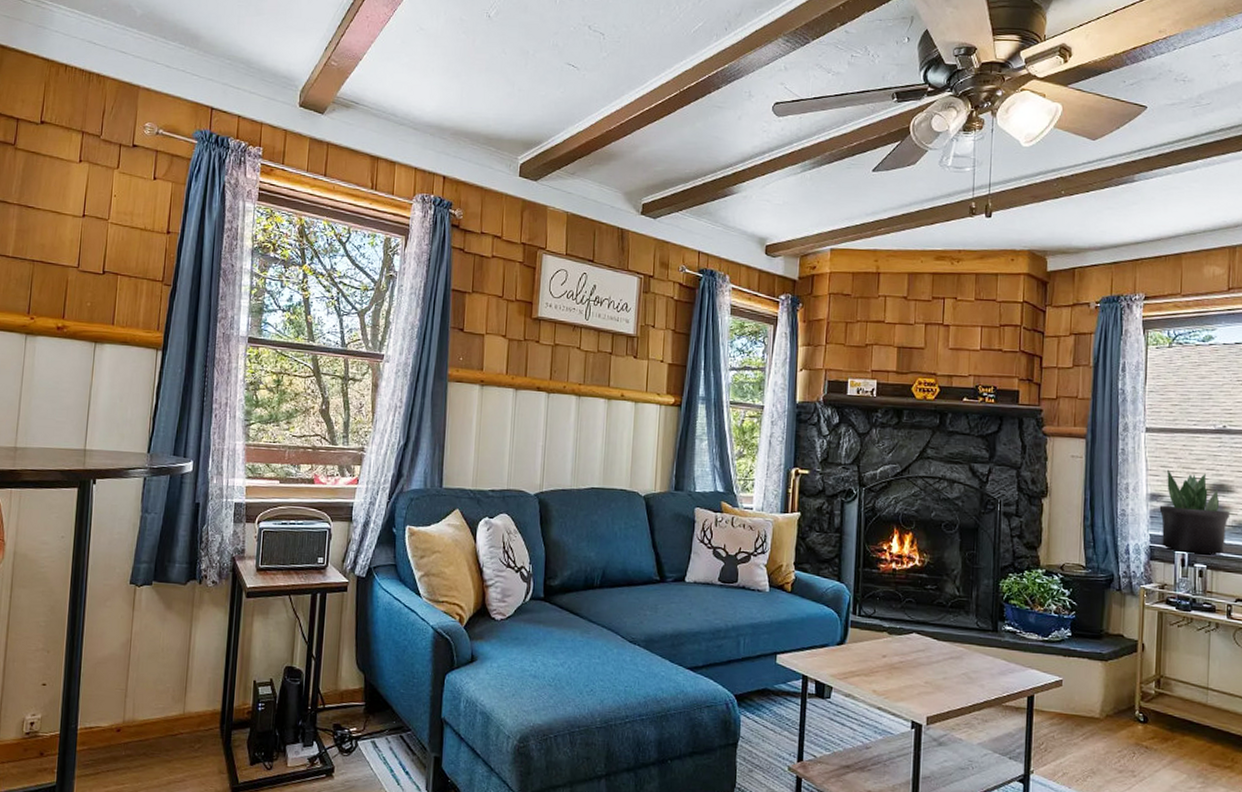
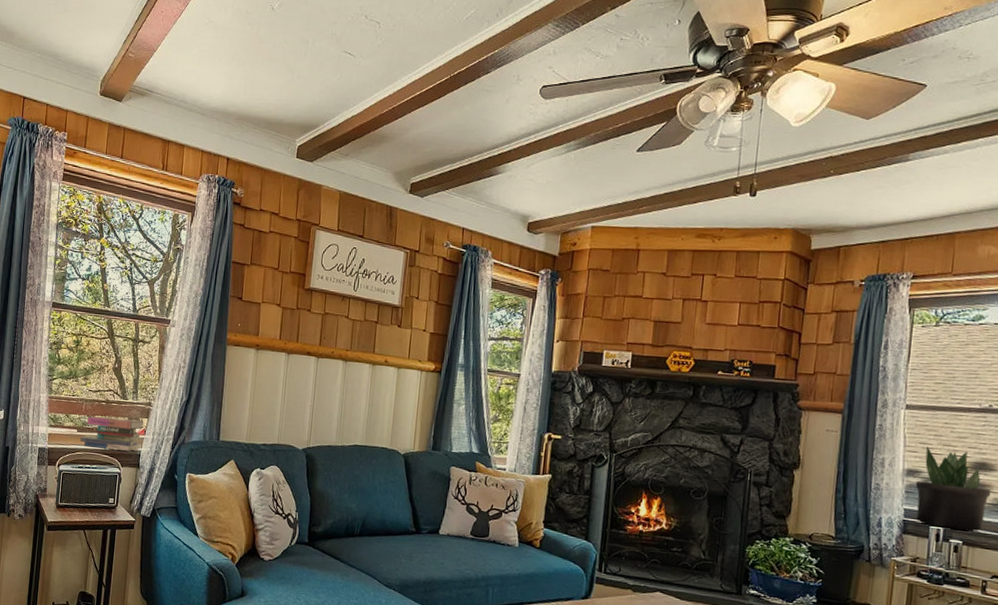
books: none [284,464,356,503] -> present [81,416,143,451]

